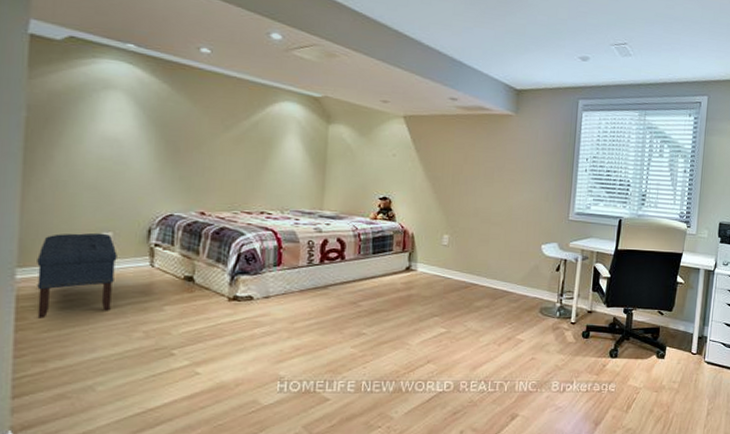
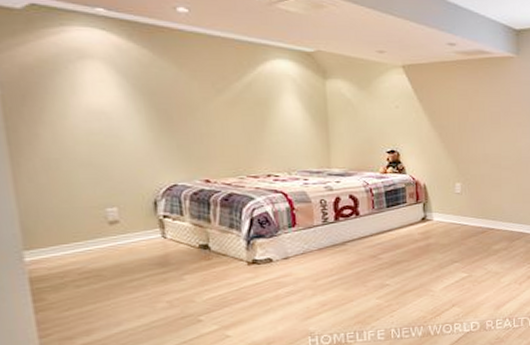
bench: present [37,232,117,319] -> none [43,209,129,298]

